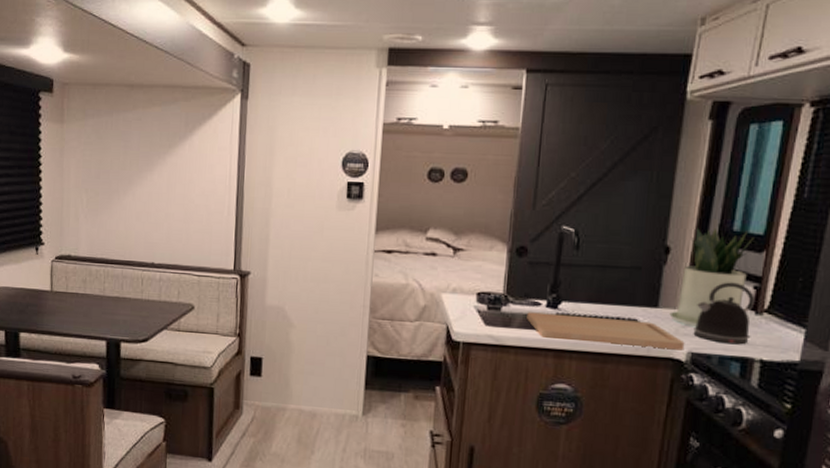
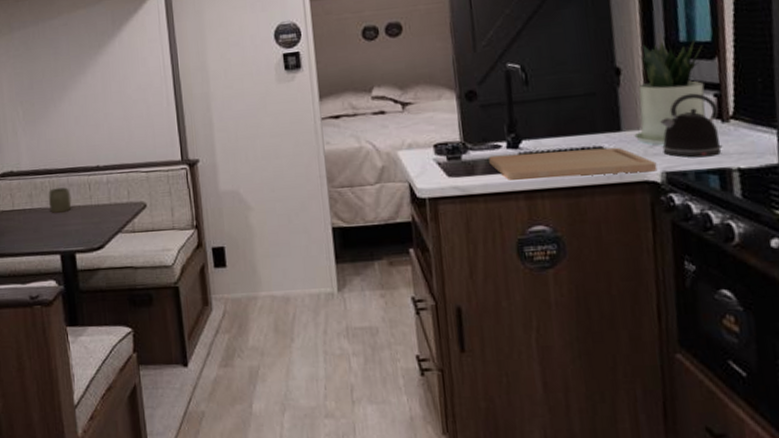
mug: none [101,277,123,303] -> present [48,187,72,214]

